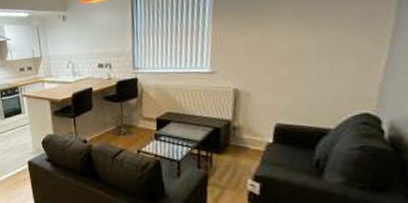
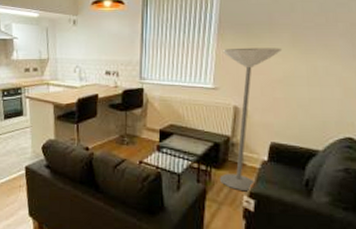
floor lamp: none [218,23,286,175] -> present [219,48,283,192]

